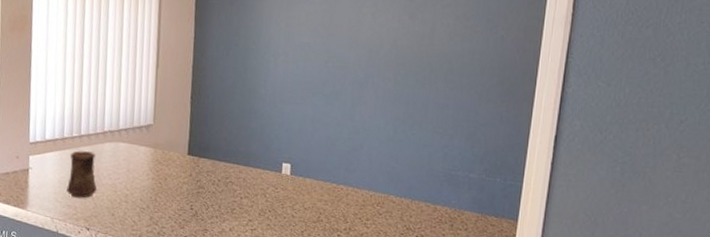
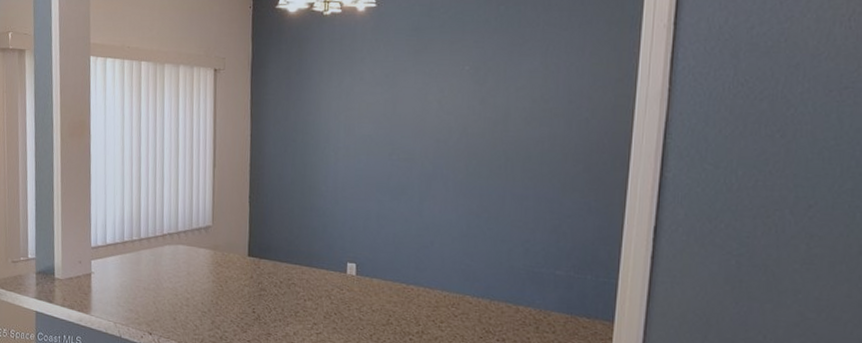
cup: present [67,150,97,198] -> none [128,254,158,302]

